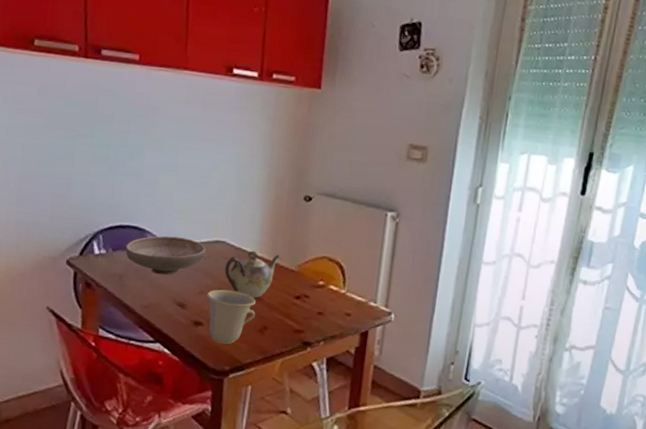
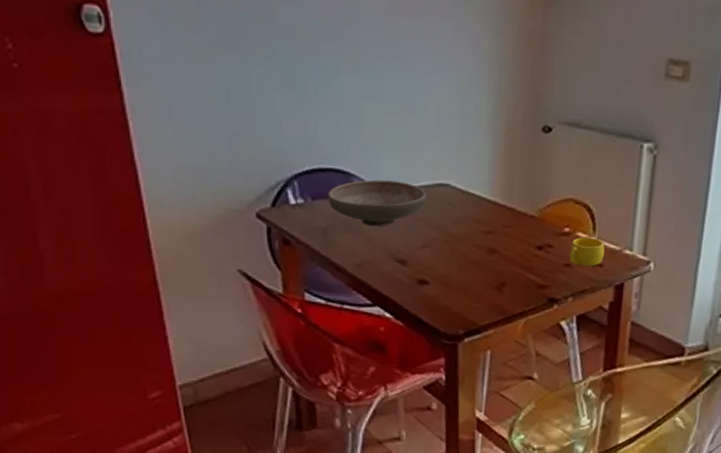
cup: present [206,289,256,344] -> none [431,241,491,305]
teapot: present [224,250,282,298] -> none [451,194,519,250]
cup: none [322,289,353,315] -> present [569,237,605,267]

